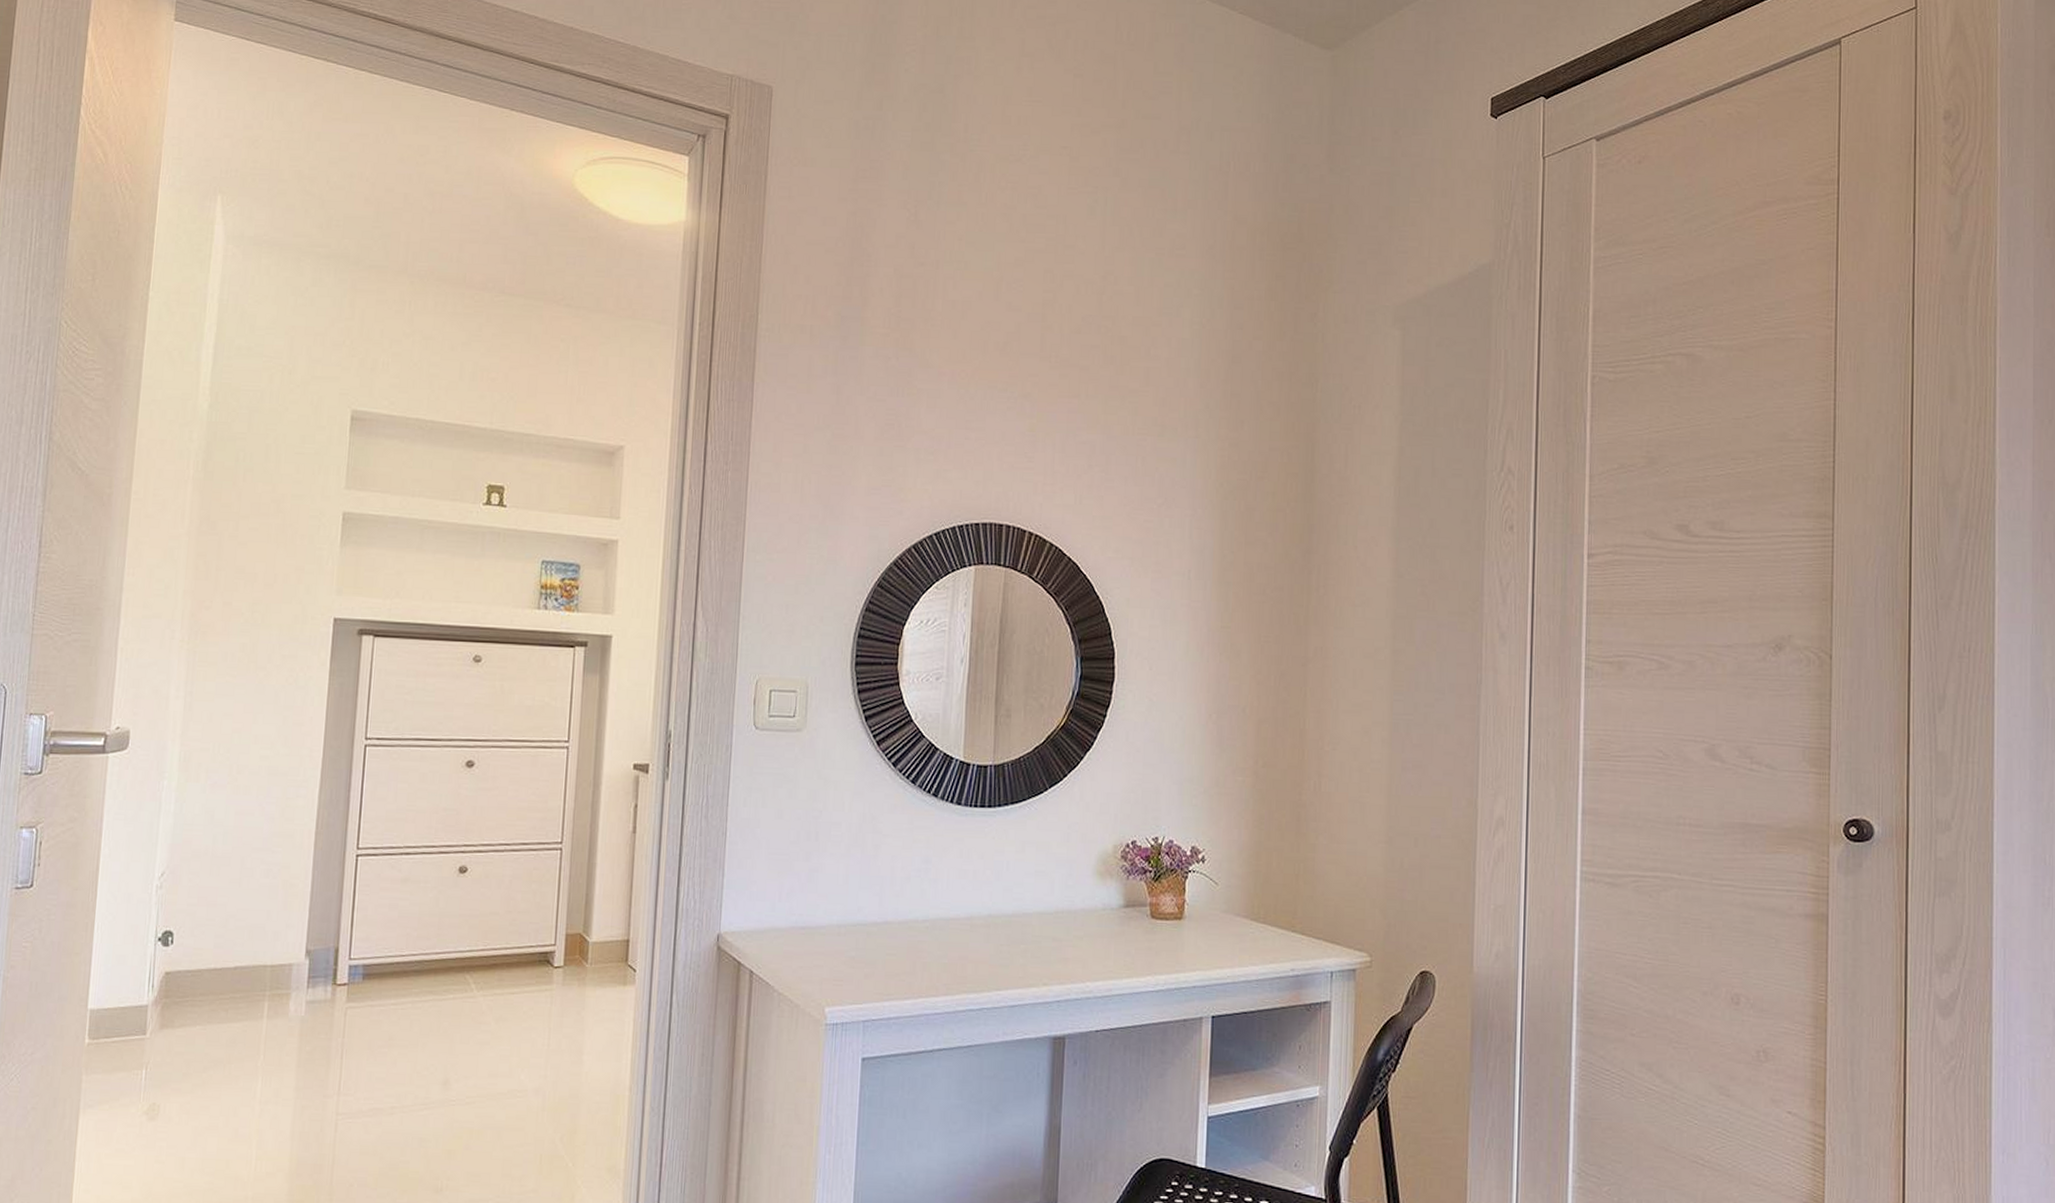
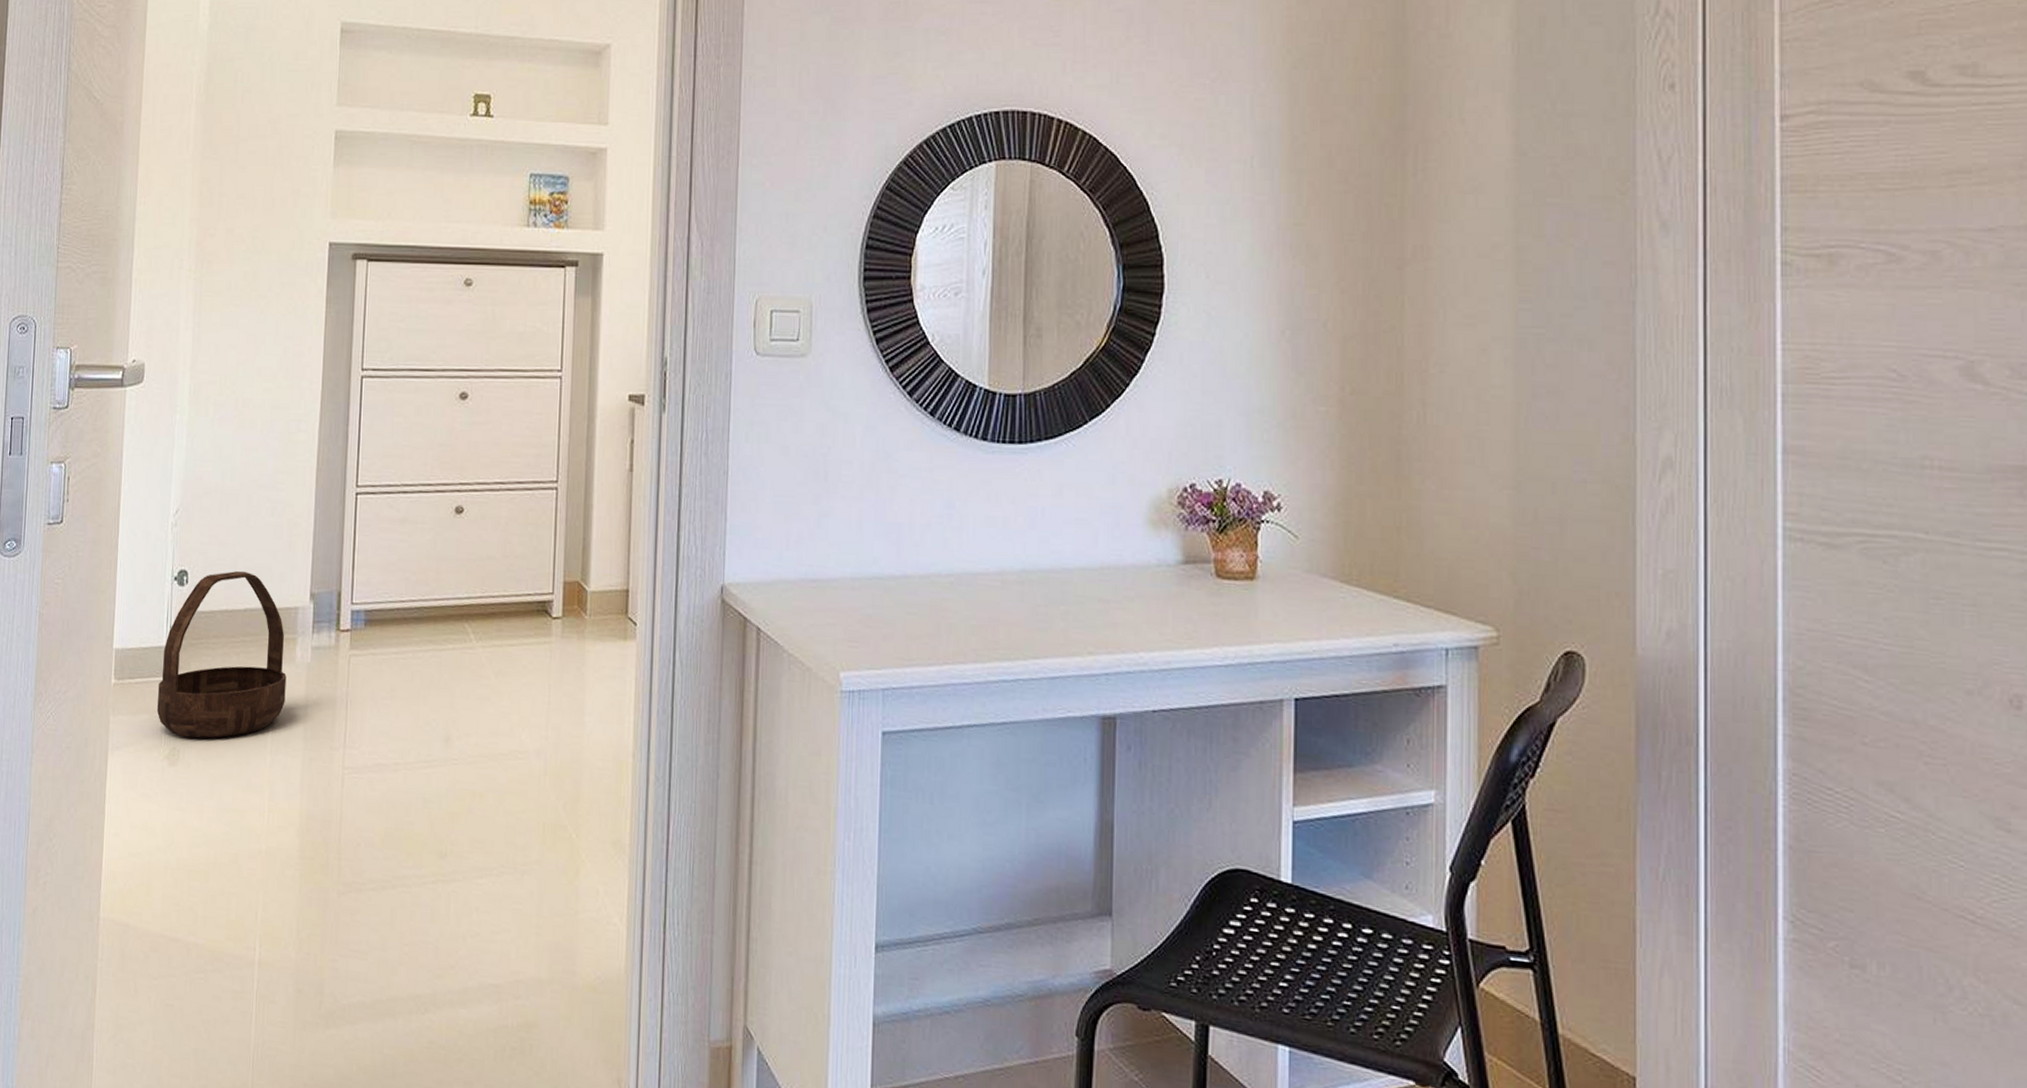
basket: none [136,930,279,1093] -> present [157,570,287,739]

